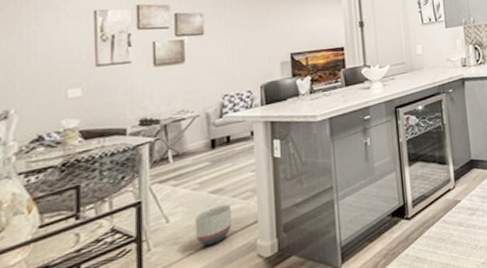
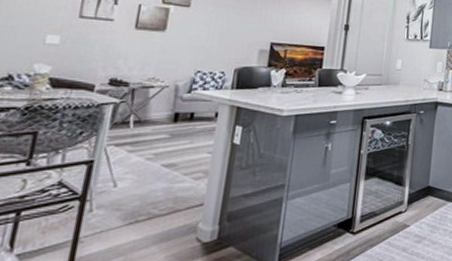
planter: present [195,204,232,246] -> none [139,181,181,219]

